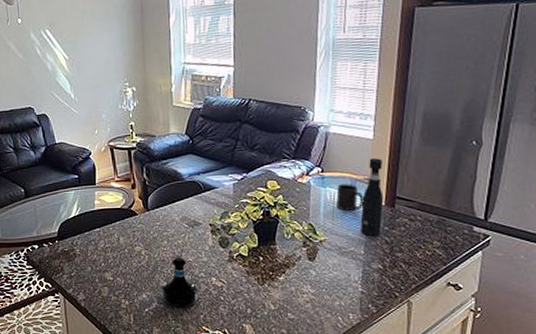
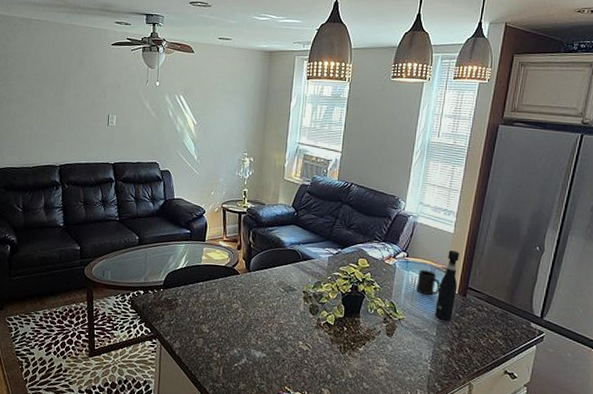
tequila bottle: present [160,257,199,308] -> none [251,318,286,367]

